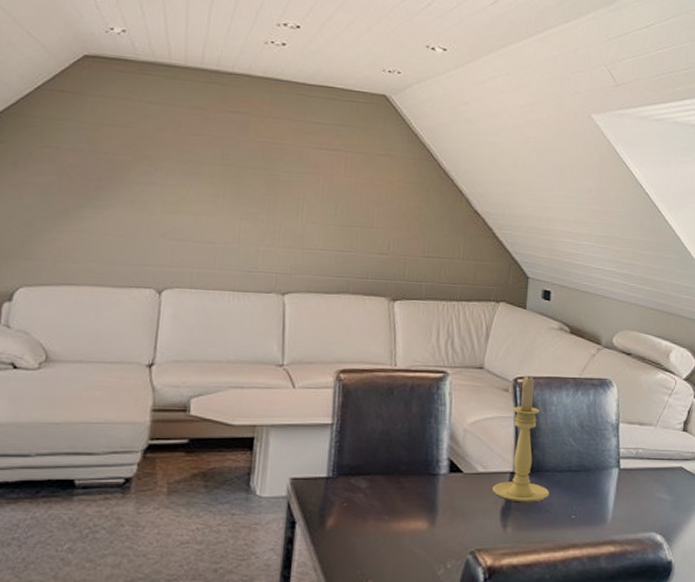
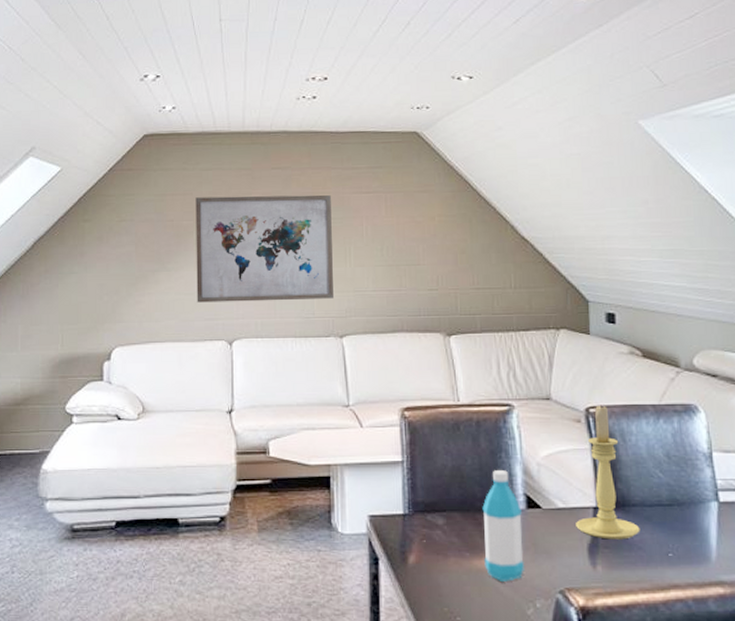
wall art: none [125,131,289,254] -> present [195,194,333,303]
water bottle: none [402,435,444,543] -> present [482,470,524,581]

